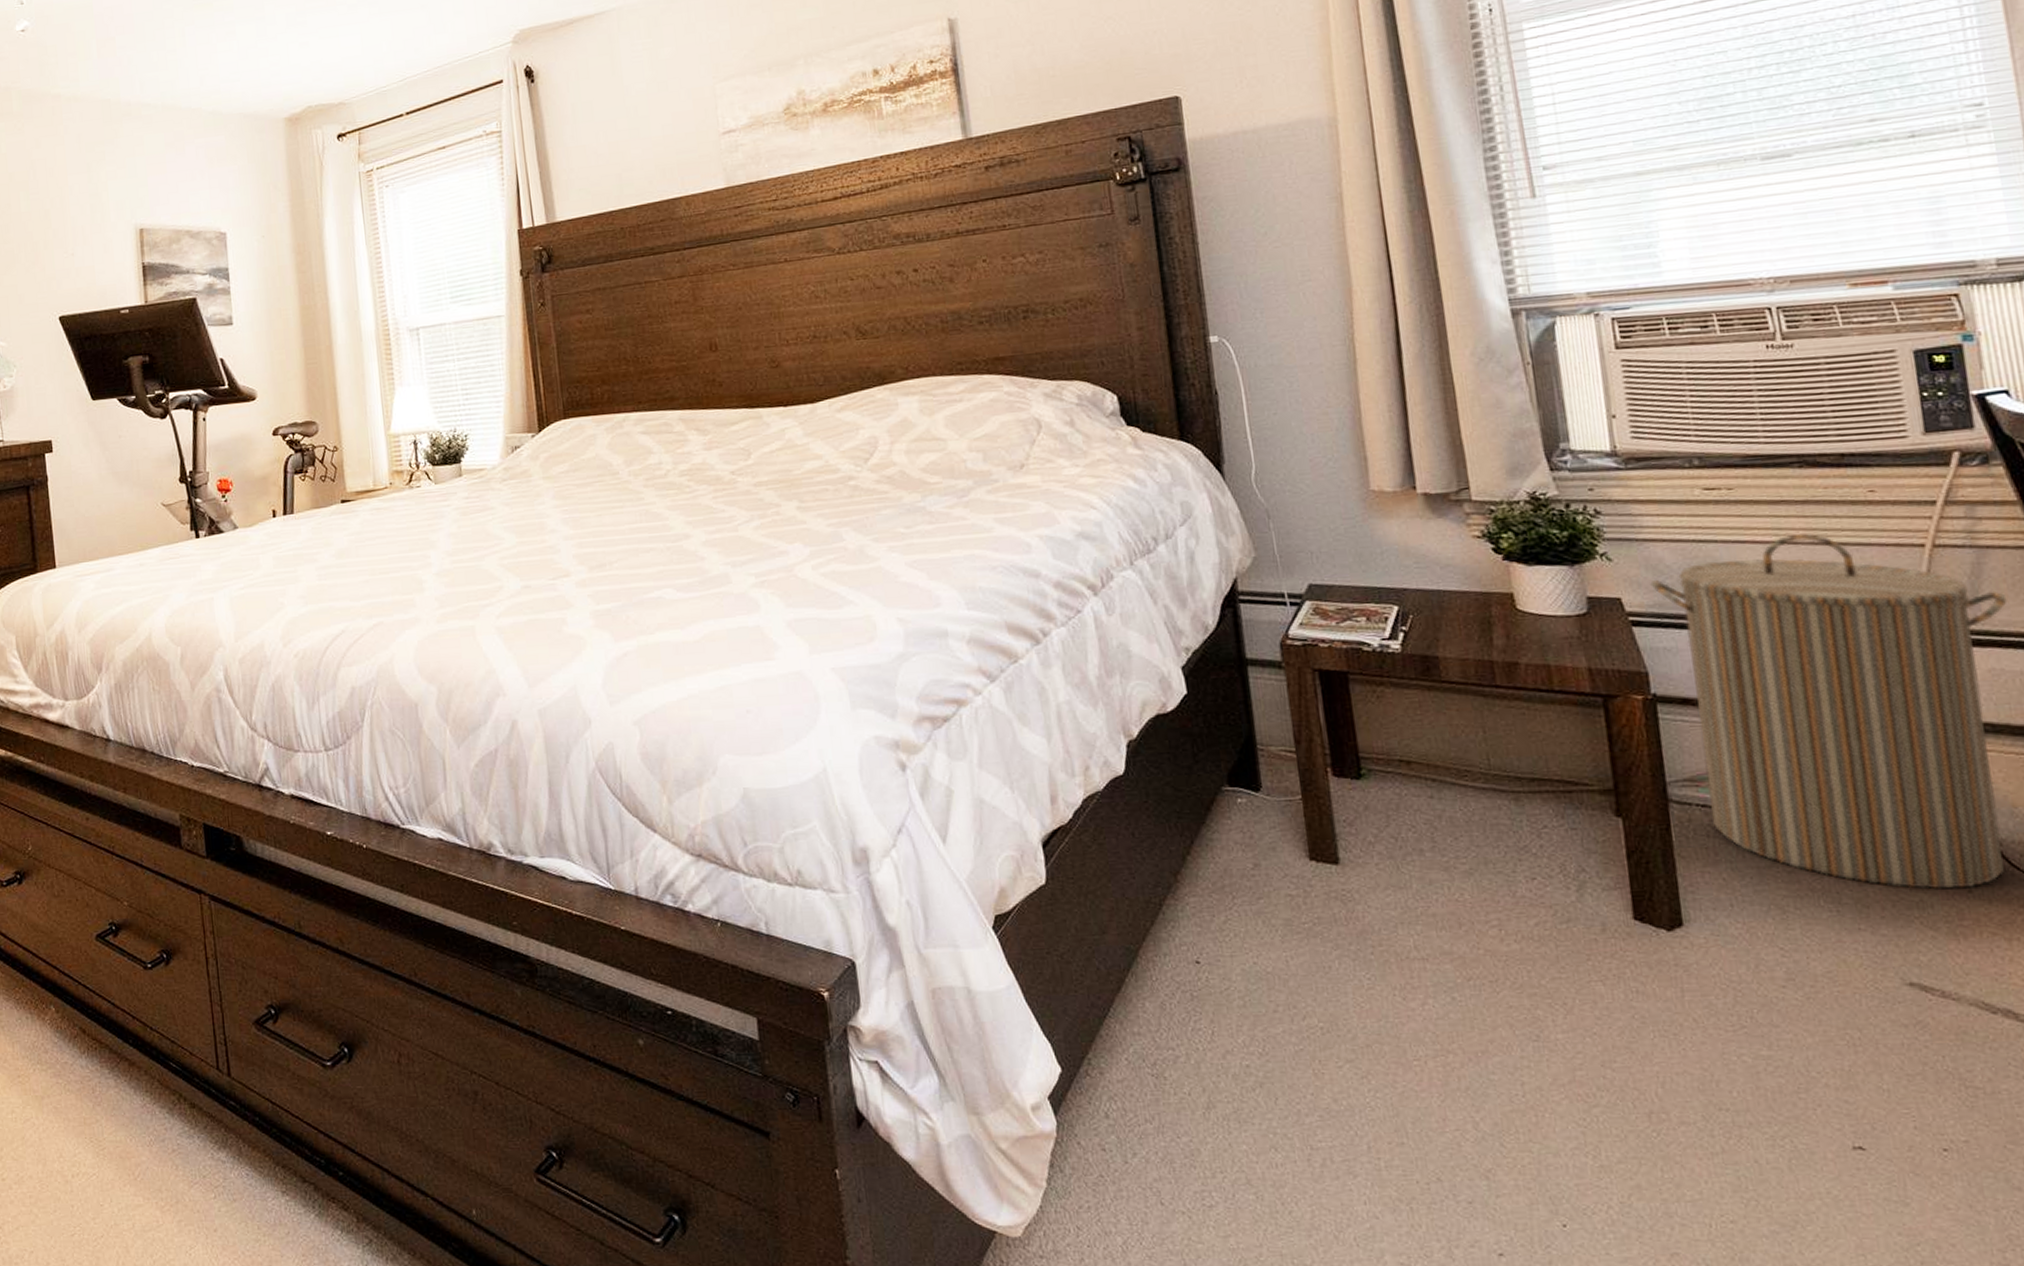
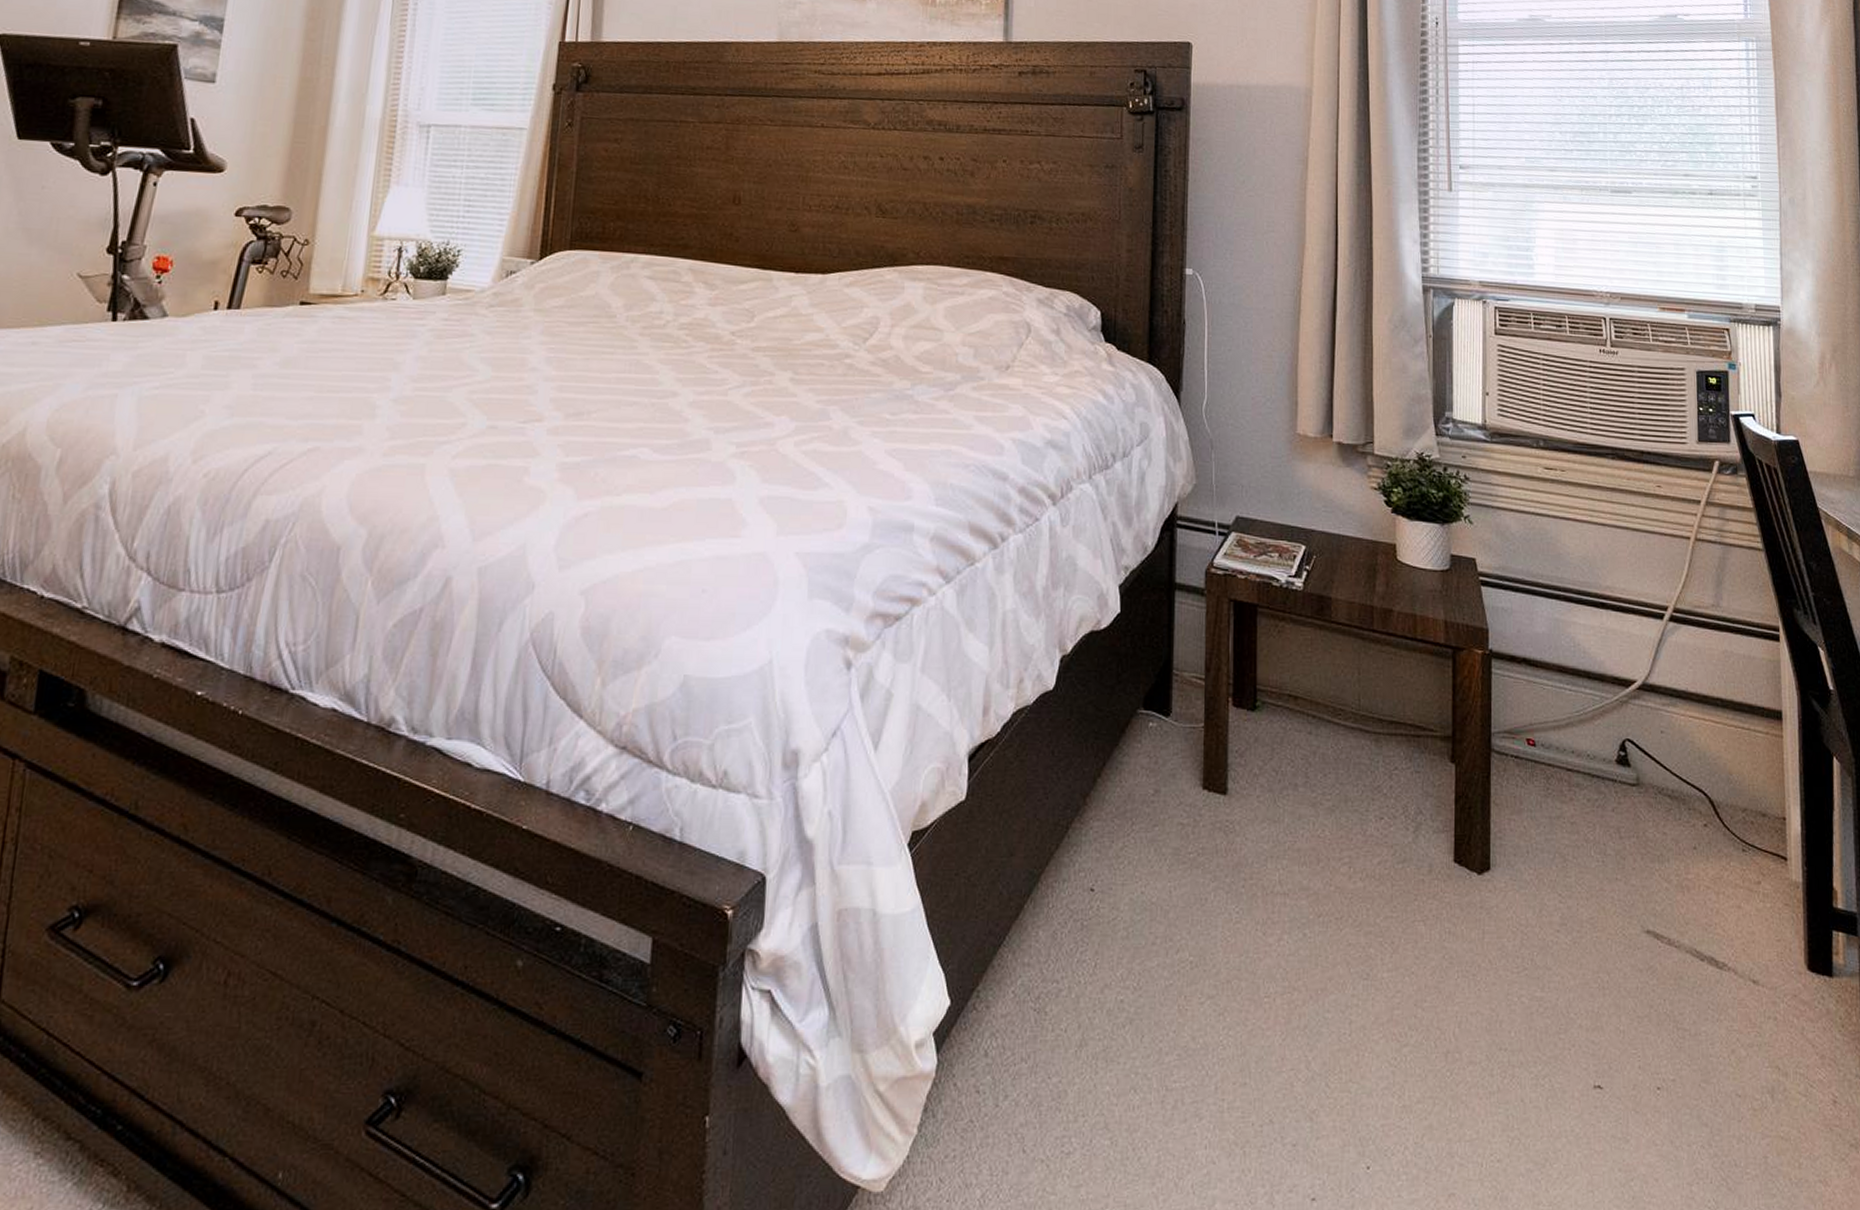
laundry hamper: present [1650,534,2008,890] -> none [1498,517,1740,845]

